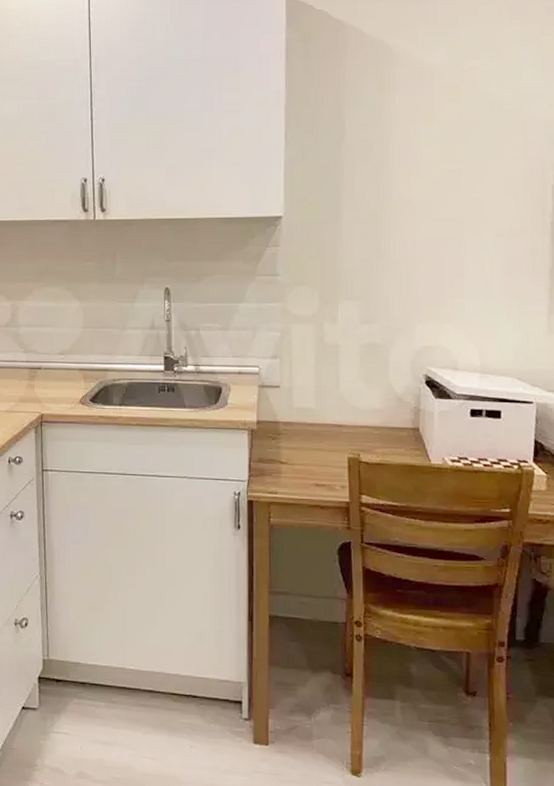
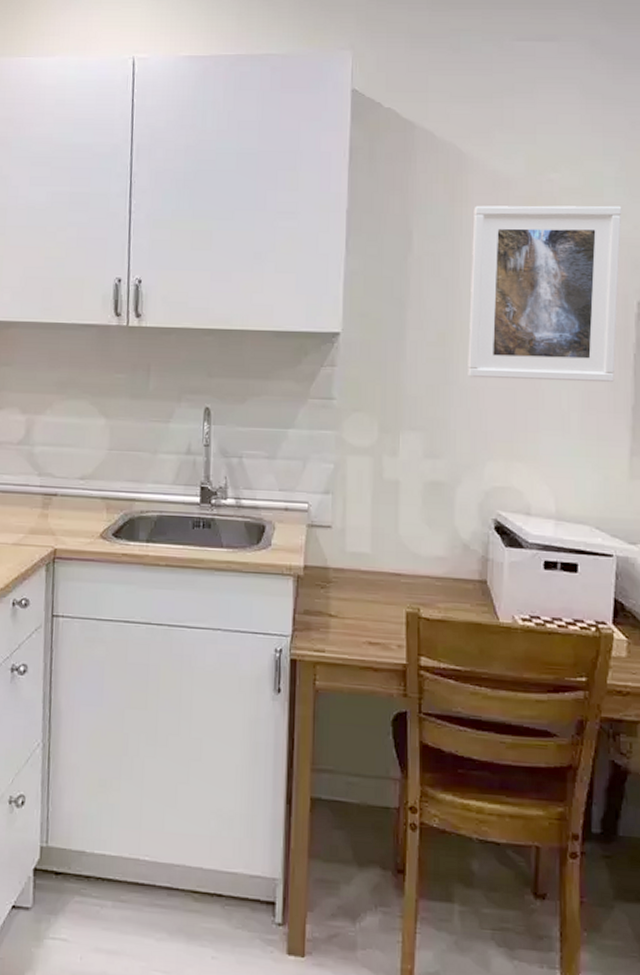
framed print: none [398,87,539,251] -> present [468,205,622,383]

